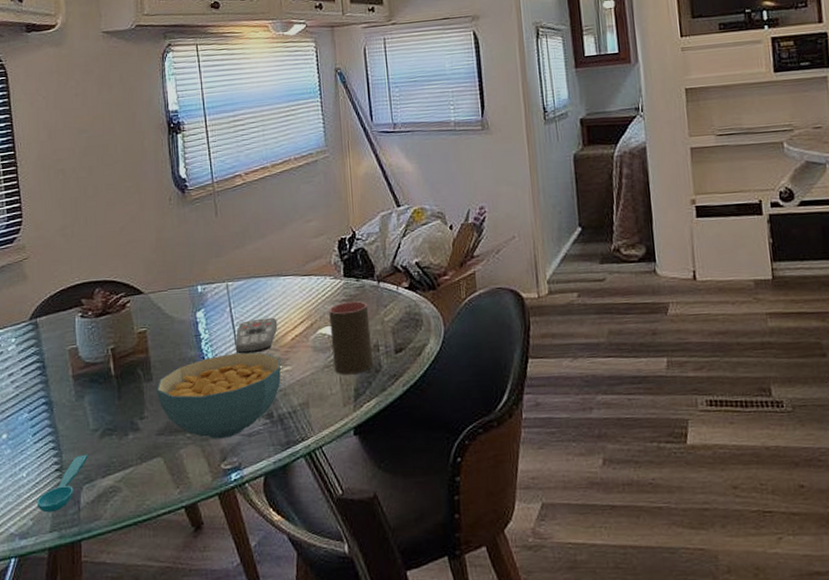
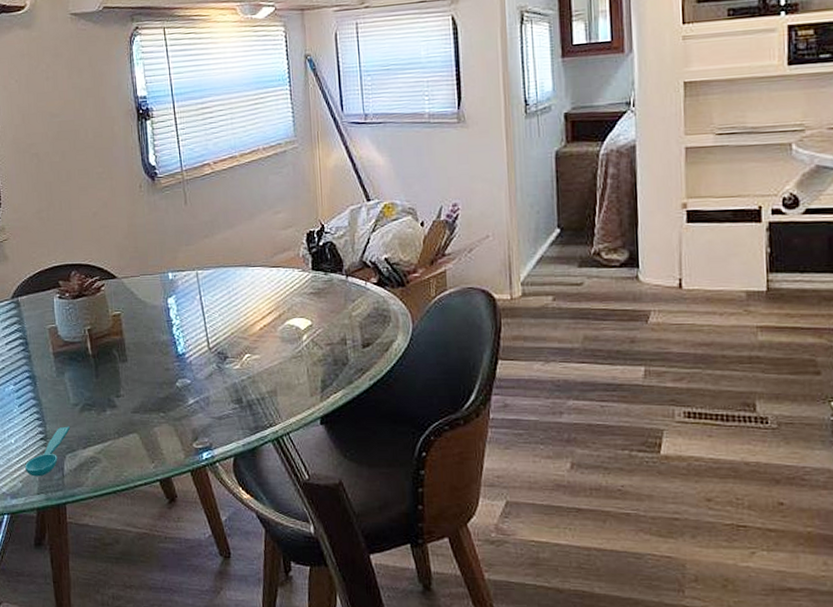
cereal bowl: present [156,352,281,439] -> none [131,339,250,420]
remote control: present [236,317,278,354] -> none [206,307,247,341]
cup: present [329,301,374,375] -> none [297,295,341,366]

